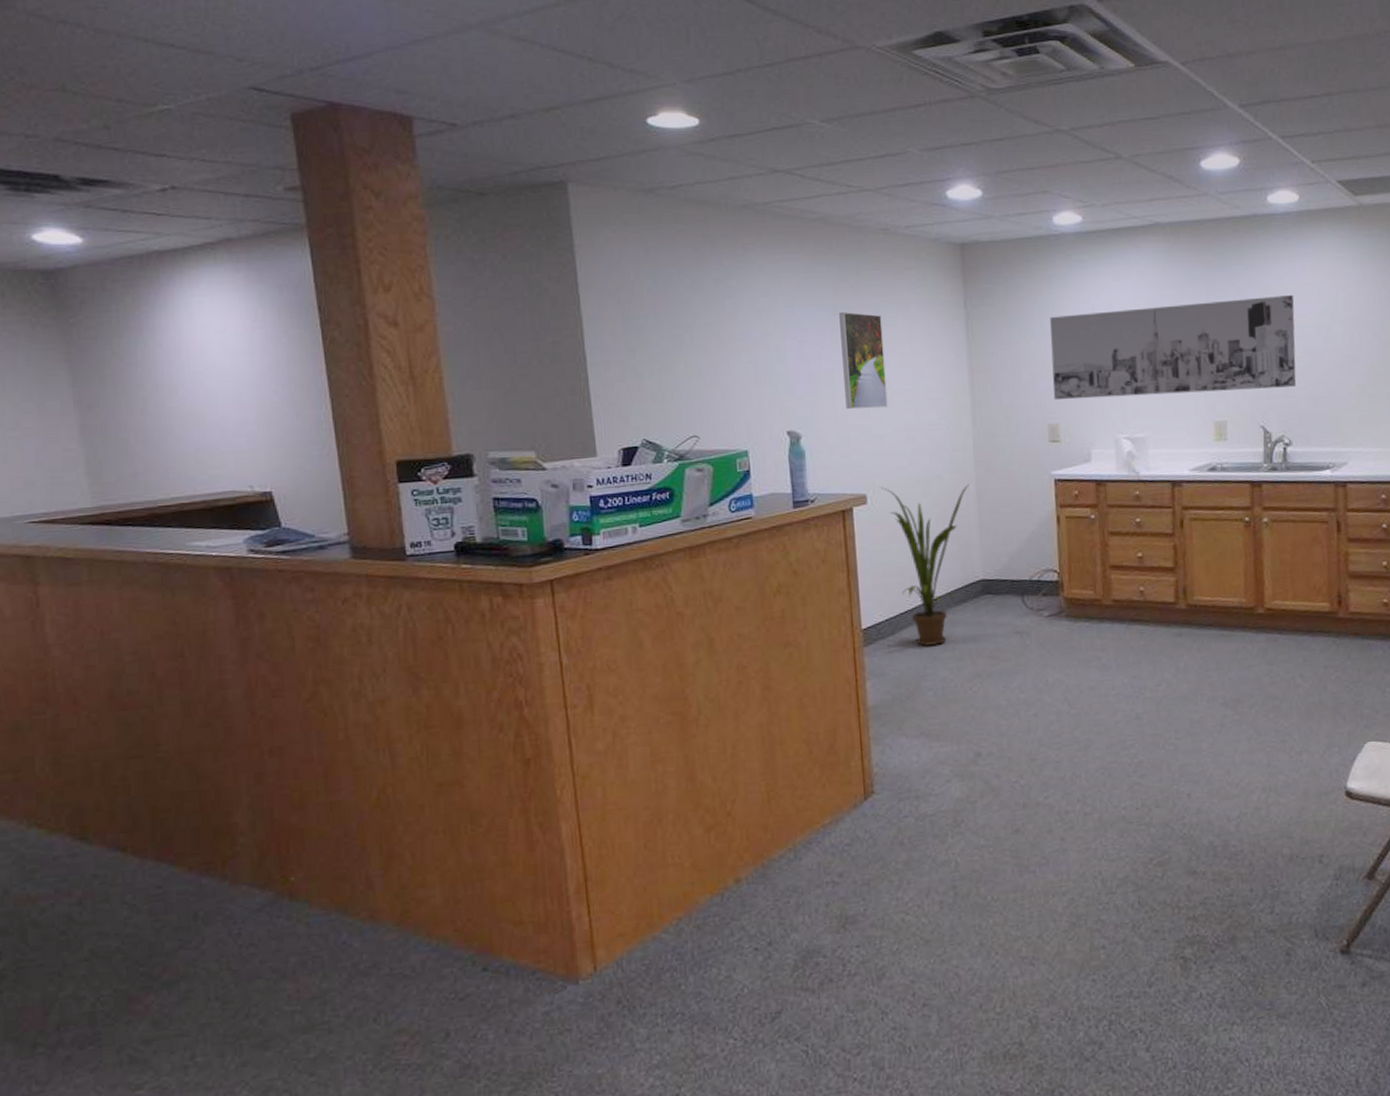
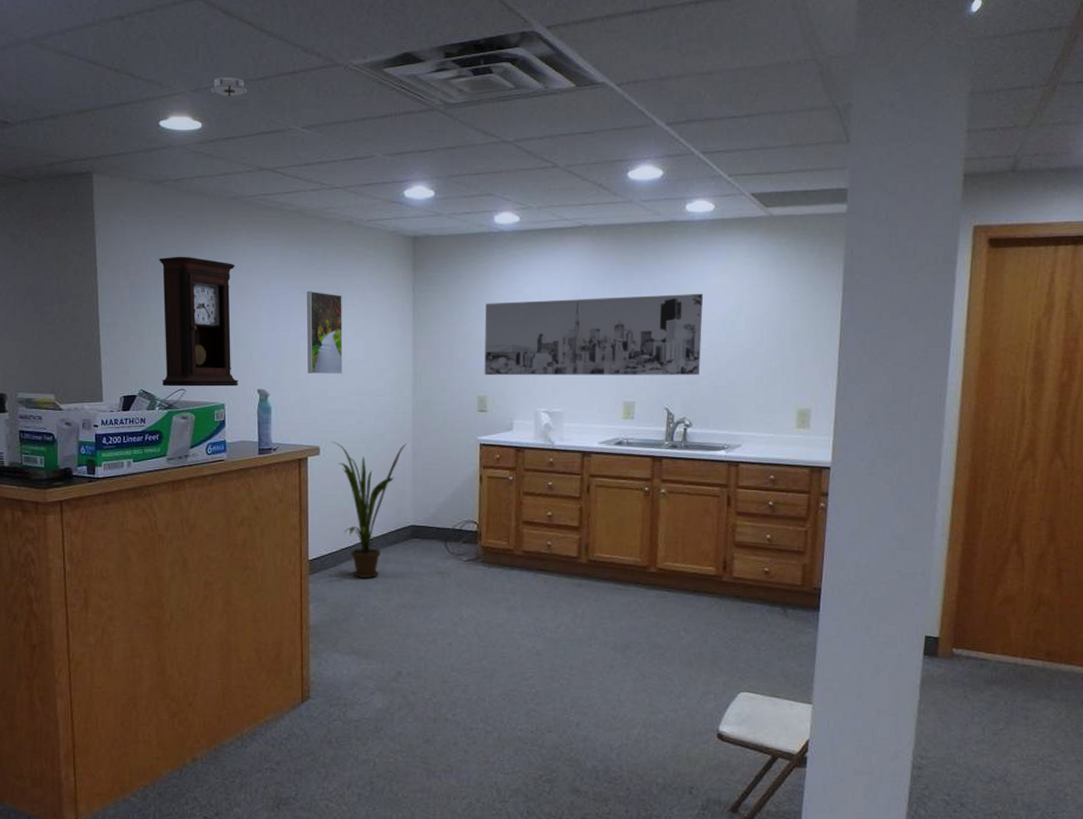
pendulum clock: none [656,277,763,435] -> present [159,256,238,387]
smoke detector: none [707,63,752,88] -> present [210,76,247,97]

